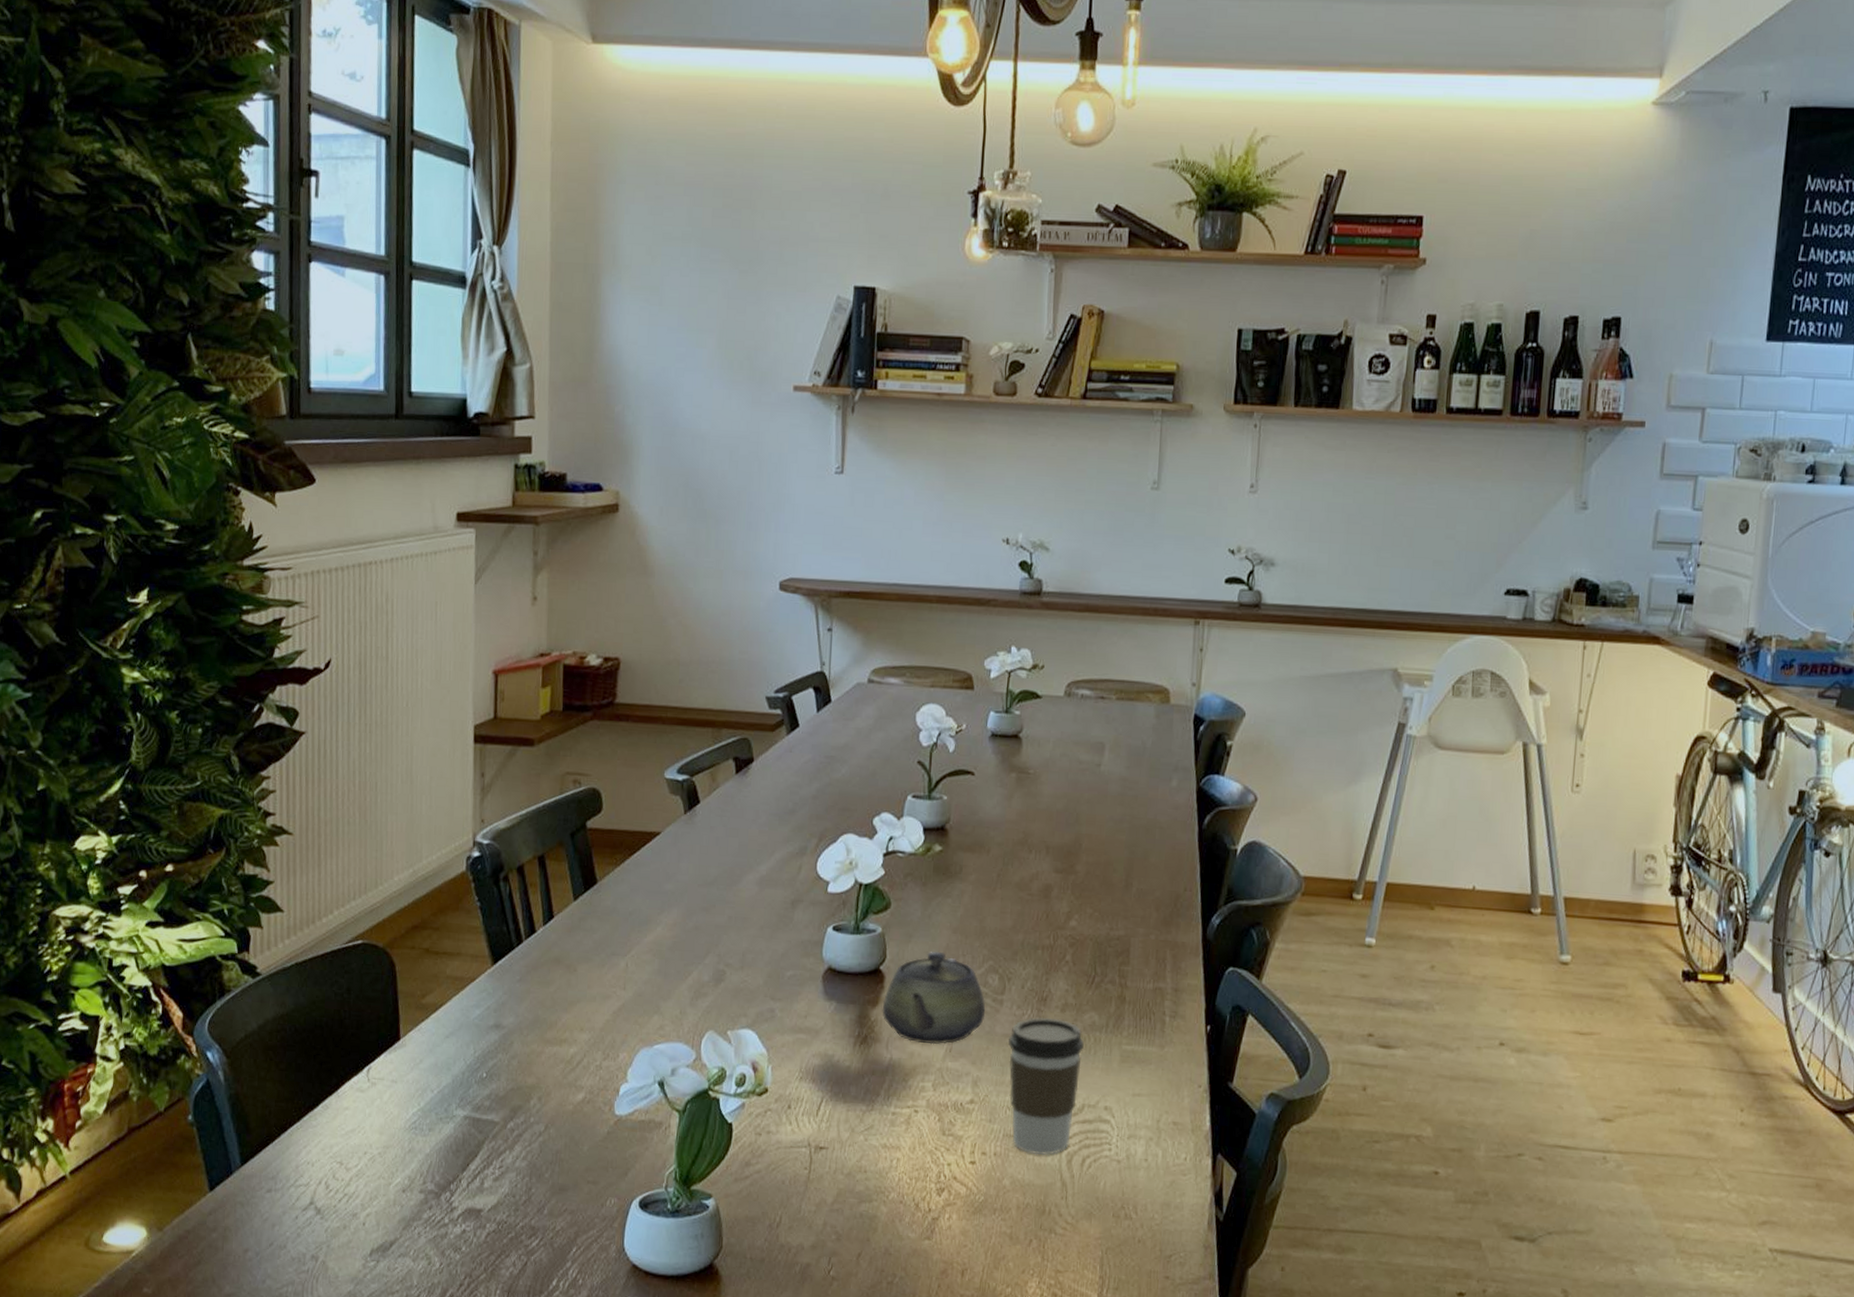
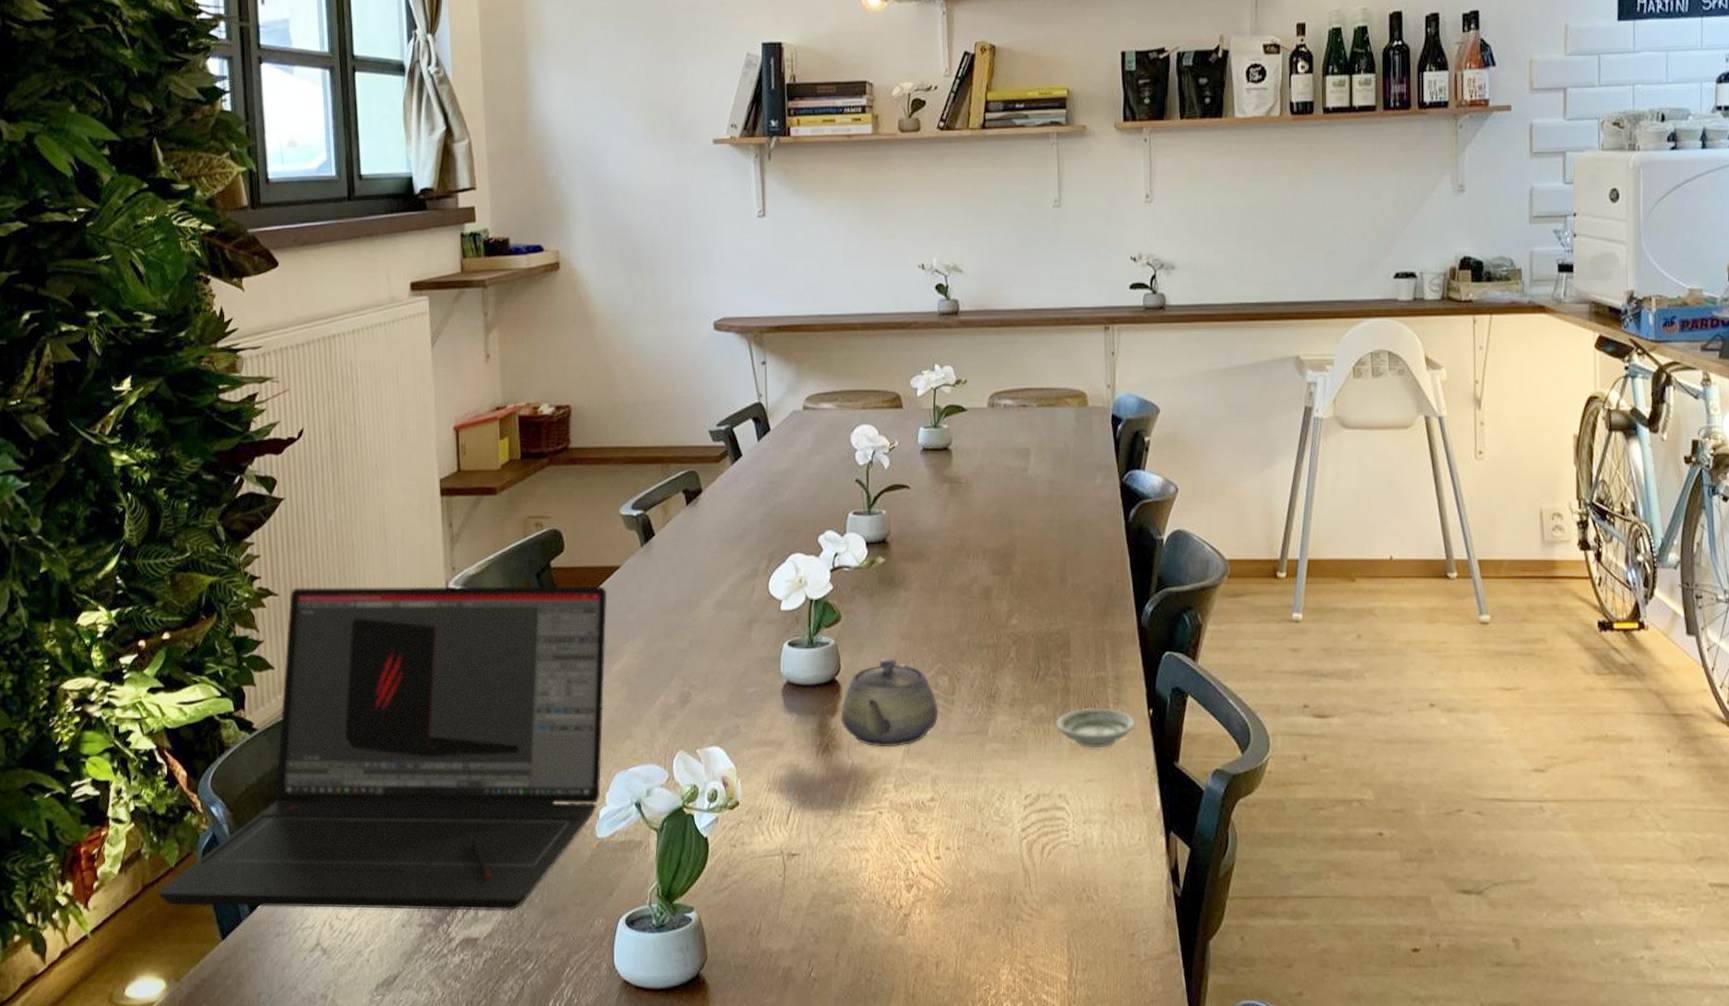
laptop: none [144,828,645,1184] -> present [158,586,607,911]
coffee cup: present [1009,1017,1084,1156] -> none [963,713,1034,846]
saucer: none [1108,1019,1192,1061] -> present [1056,707,1136,748]

